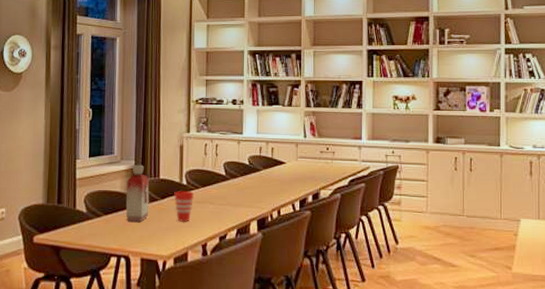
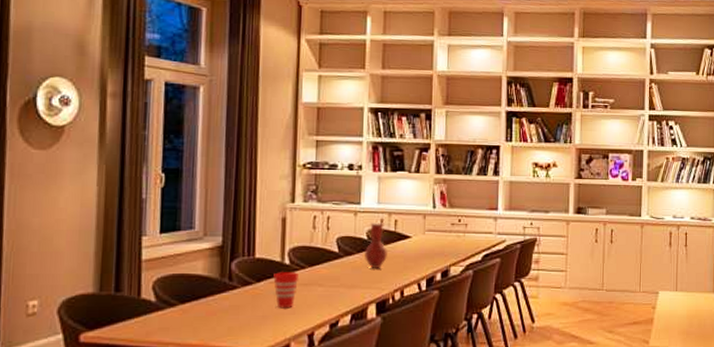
bottle: present [125,165,150,223] -> none [209,242,242,312]
vase: none [247,150,267,190] -> present [365,223,389,268]

